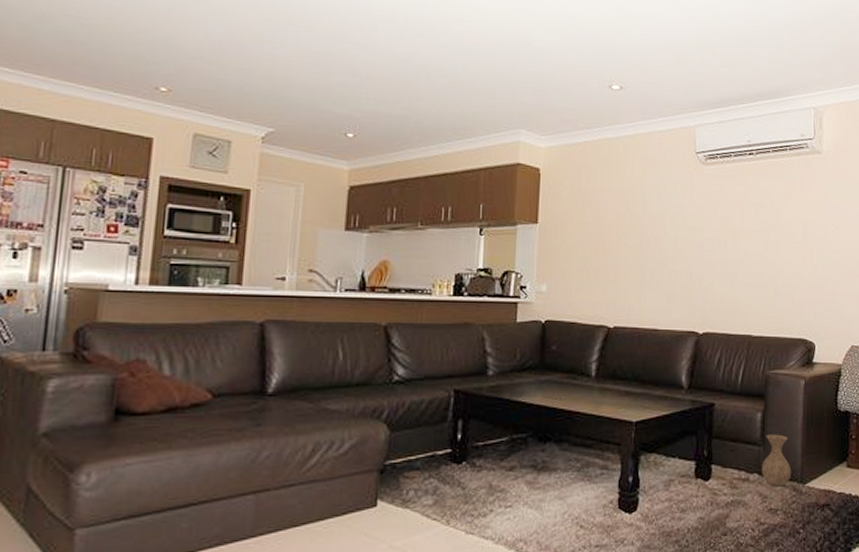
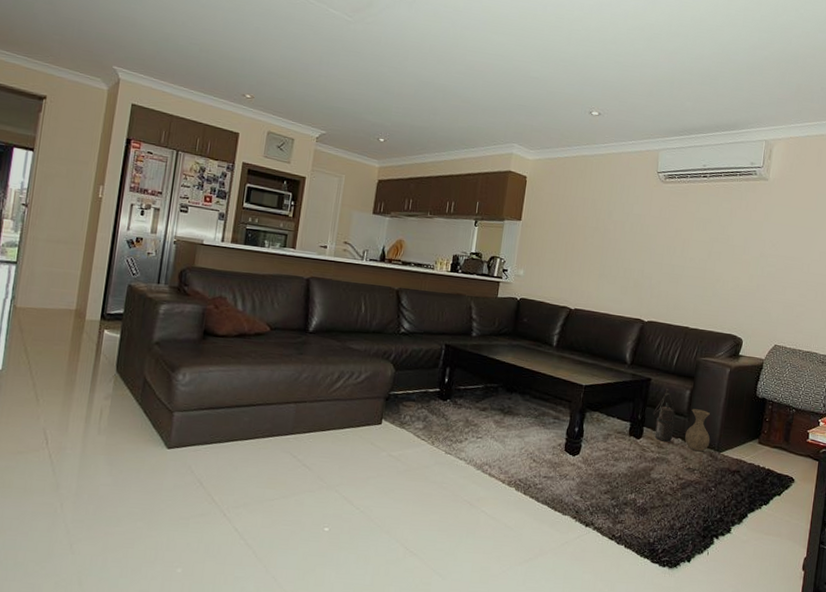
lantern: none [720,414,748,480] -> present [652,389,676,442]

